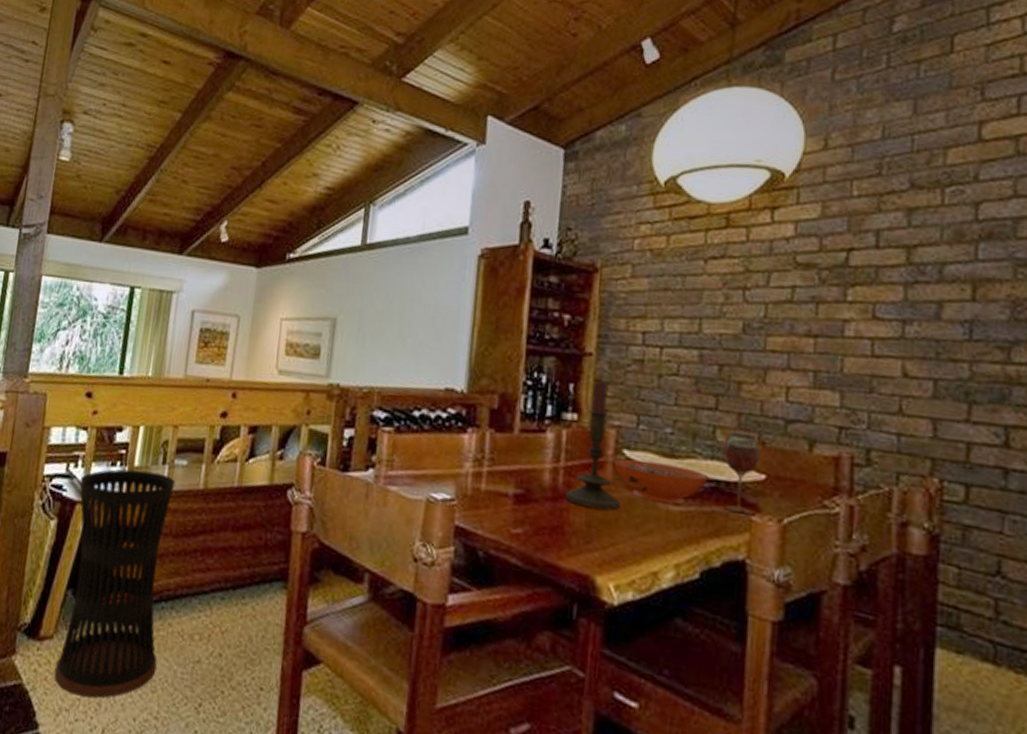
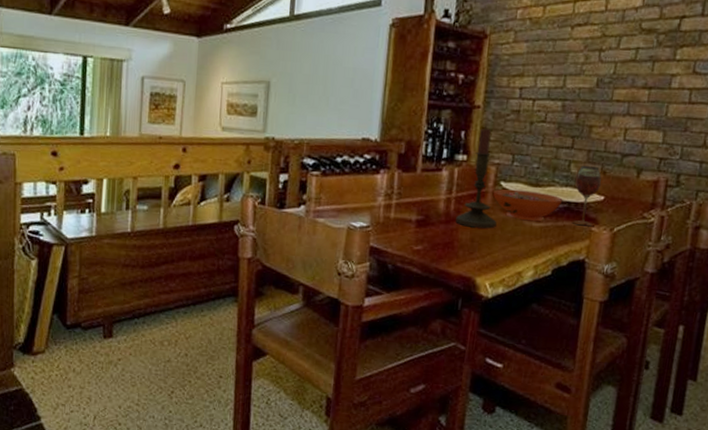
umbrella stand: present [54,469,176,698] -> none [49,215,139,395]

